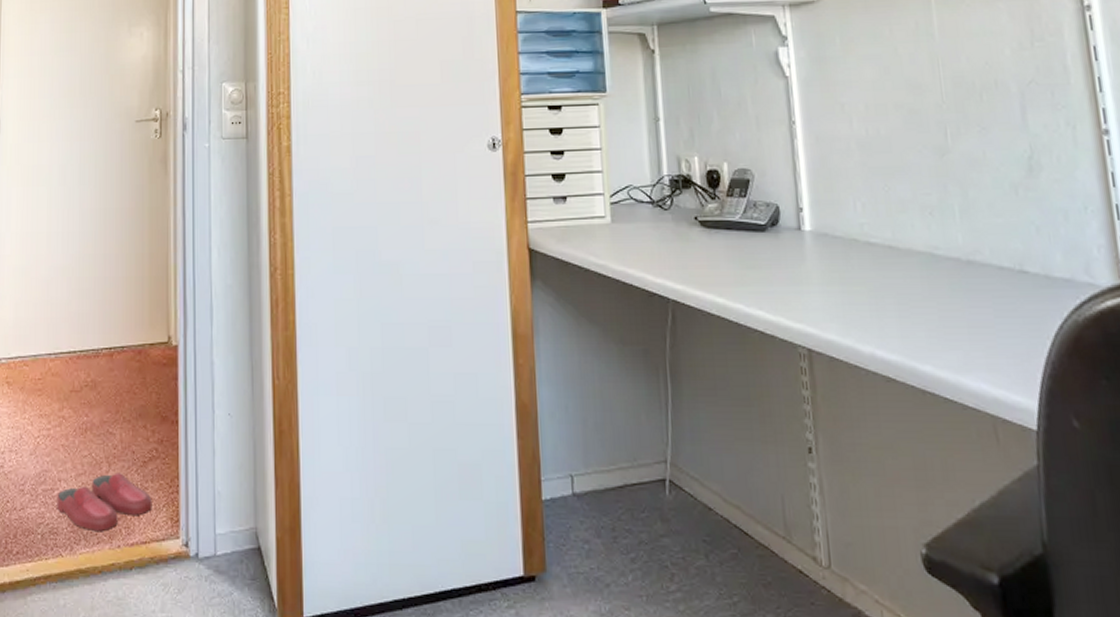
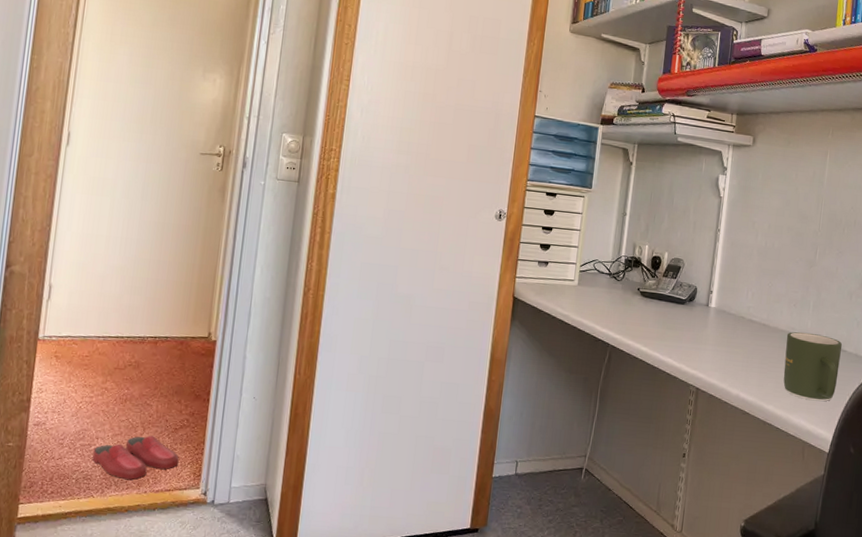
mug: none [928,251,1026,352] -> present [783,332,843,402]

